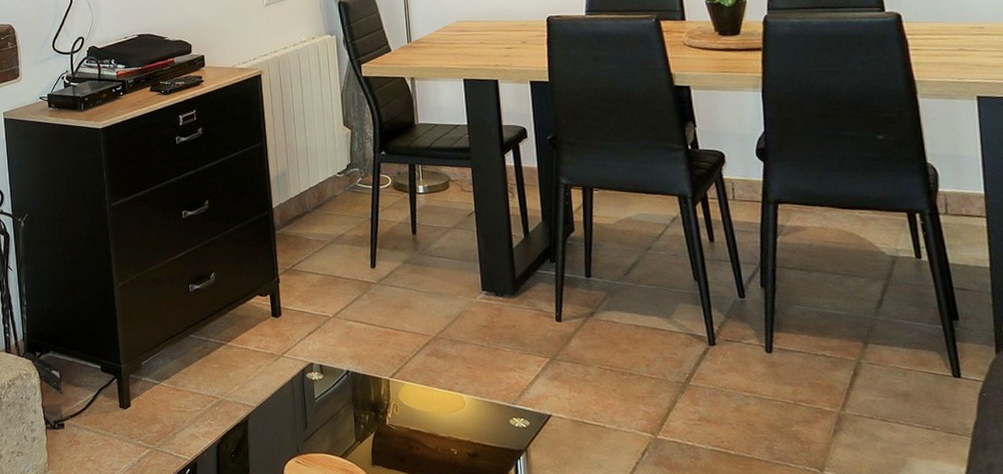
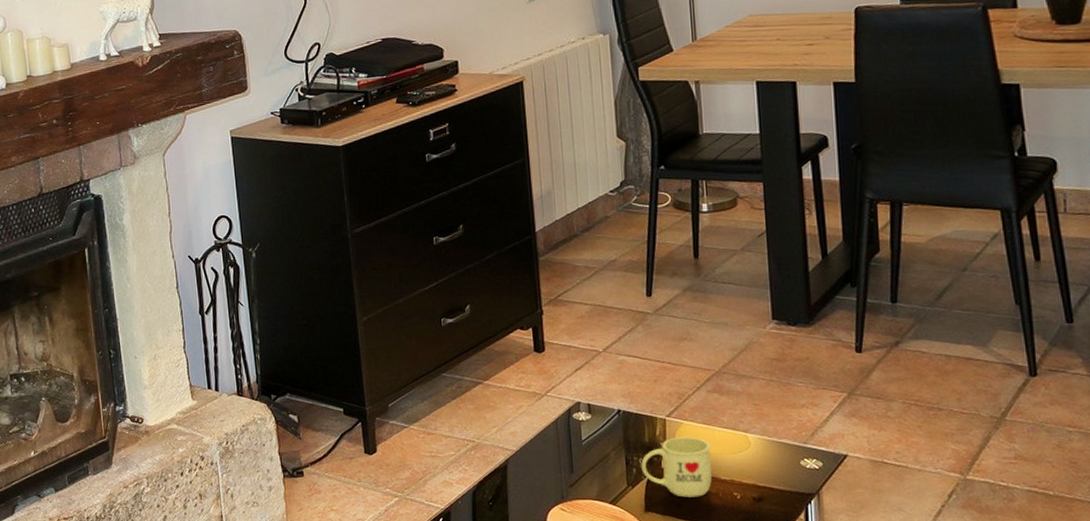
mug: none [368,396,432,452] -> present [641,436,712,497]

